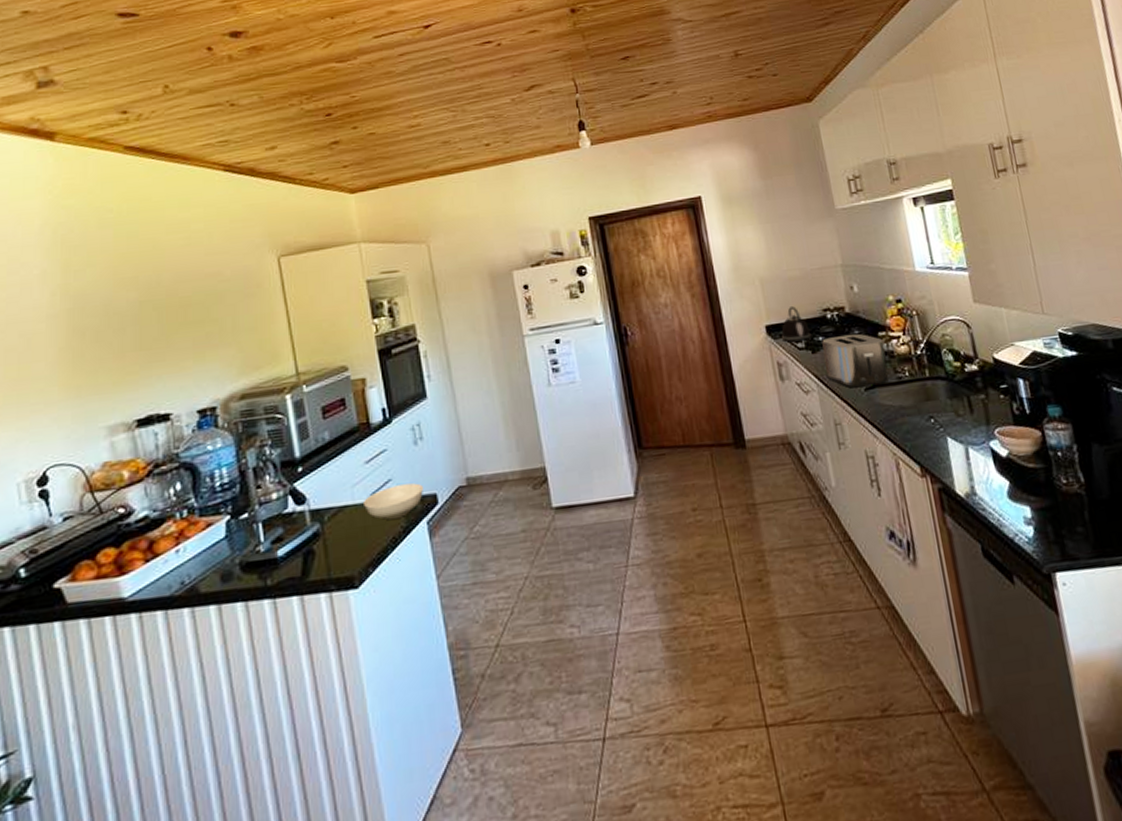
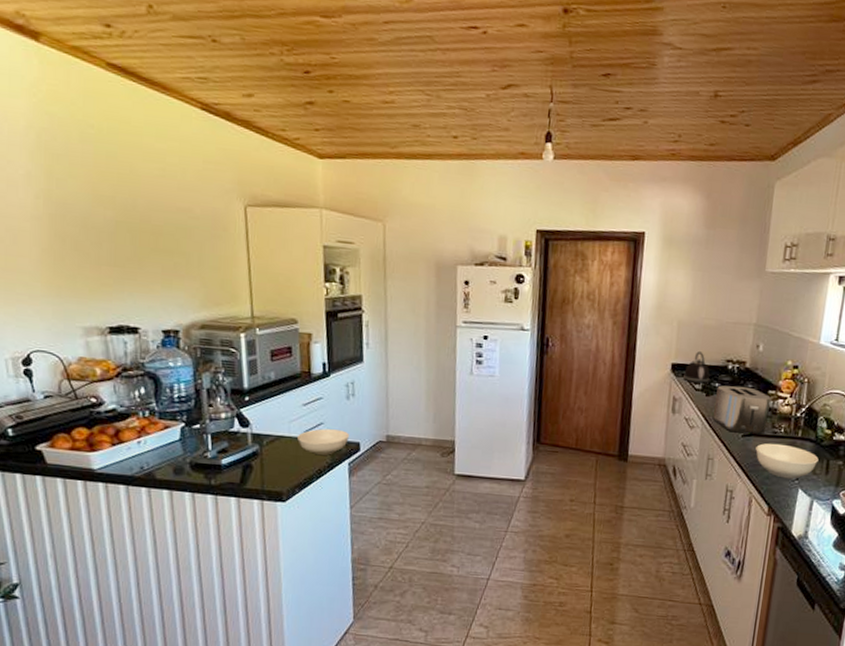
bowl: none [884,389,958,429] -> present [755,443,819,479]

